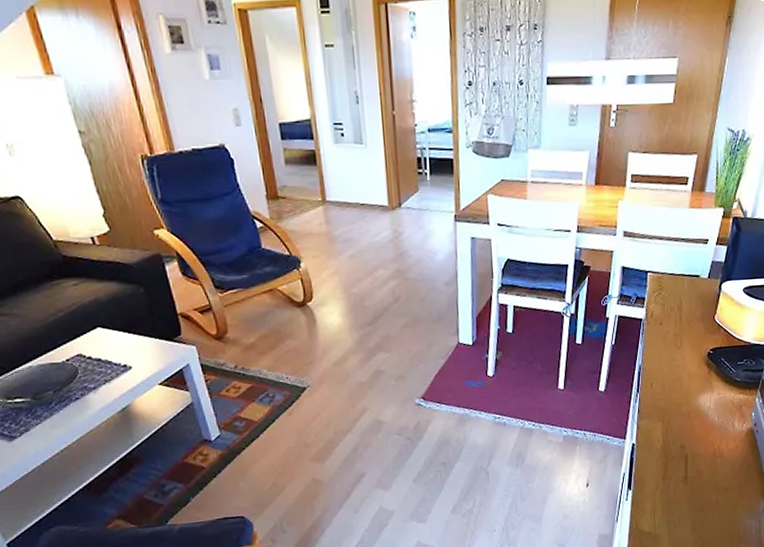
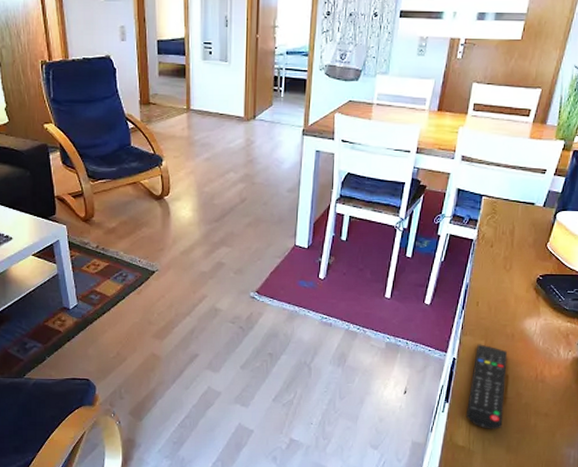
remote control: none [650,426,686,512] -> present [466,344,508,429]

